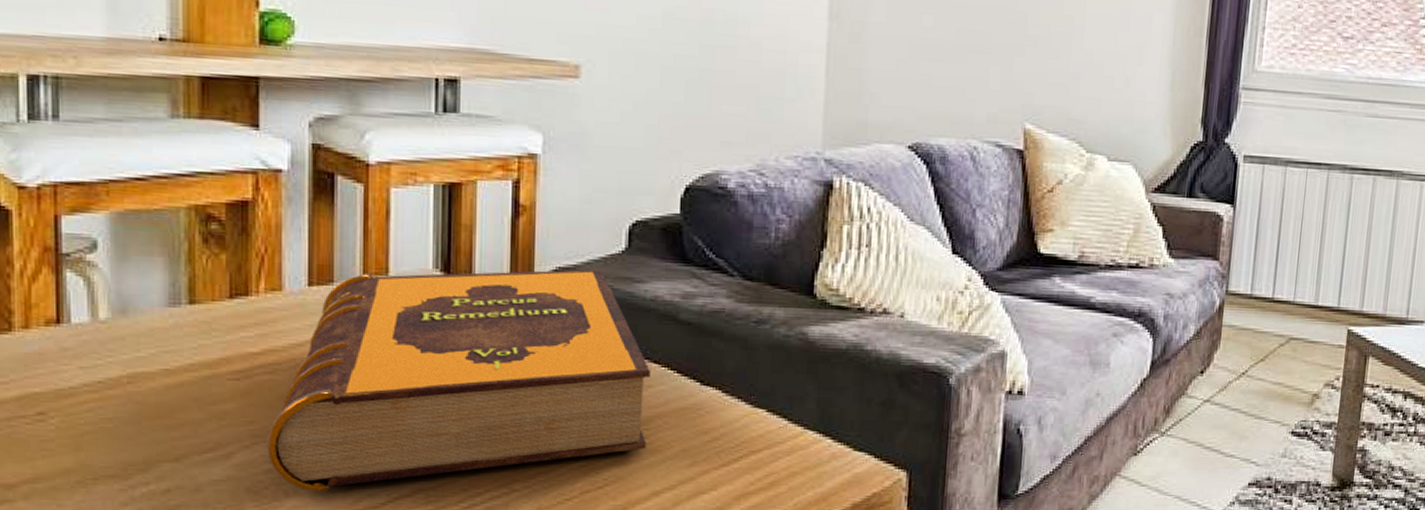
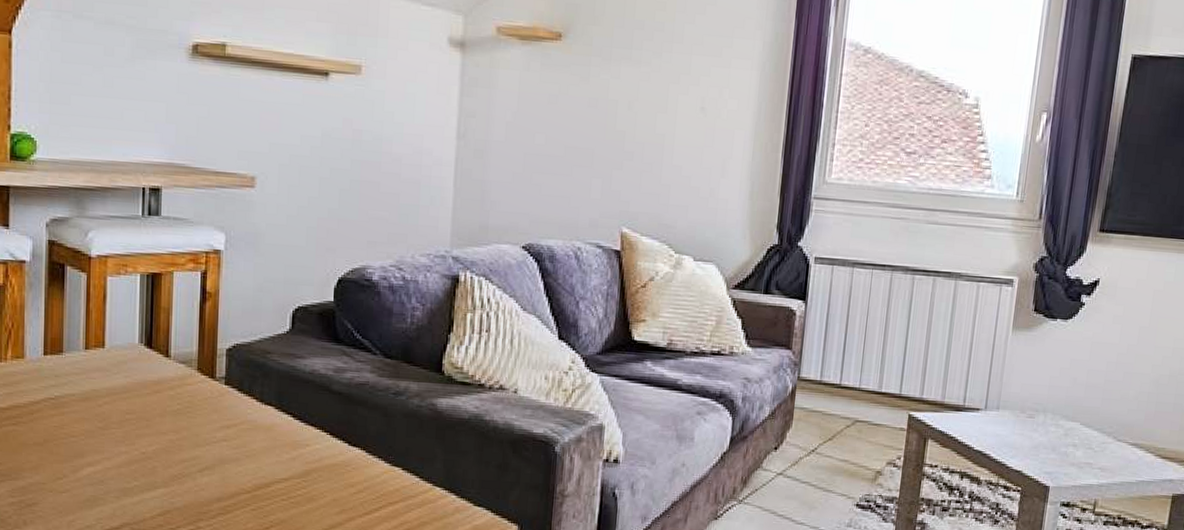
hardback book: present [266,268,650,492] -> none [10,346,308,523]

